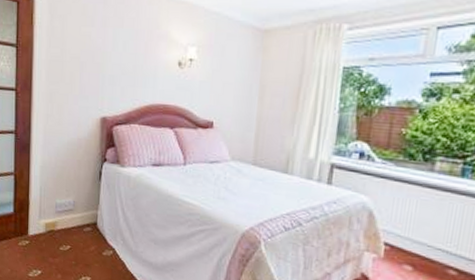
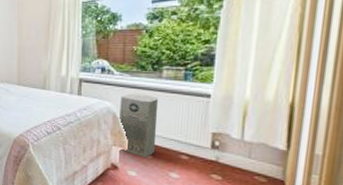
air purifier: none [374,187,428,269] -> present [119,93,159,157]

